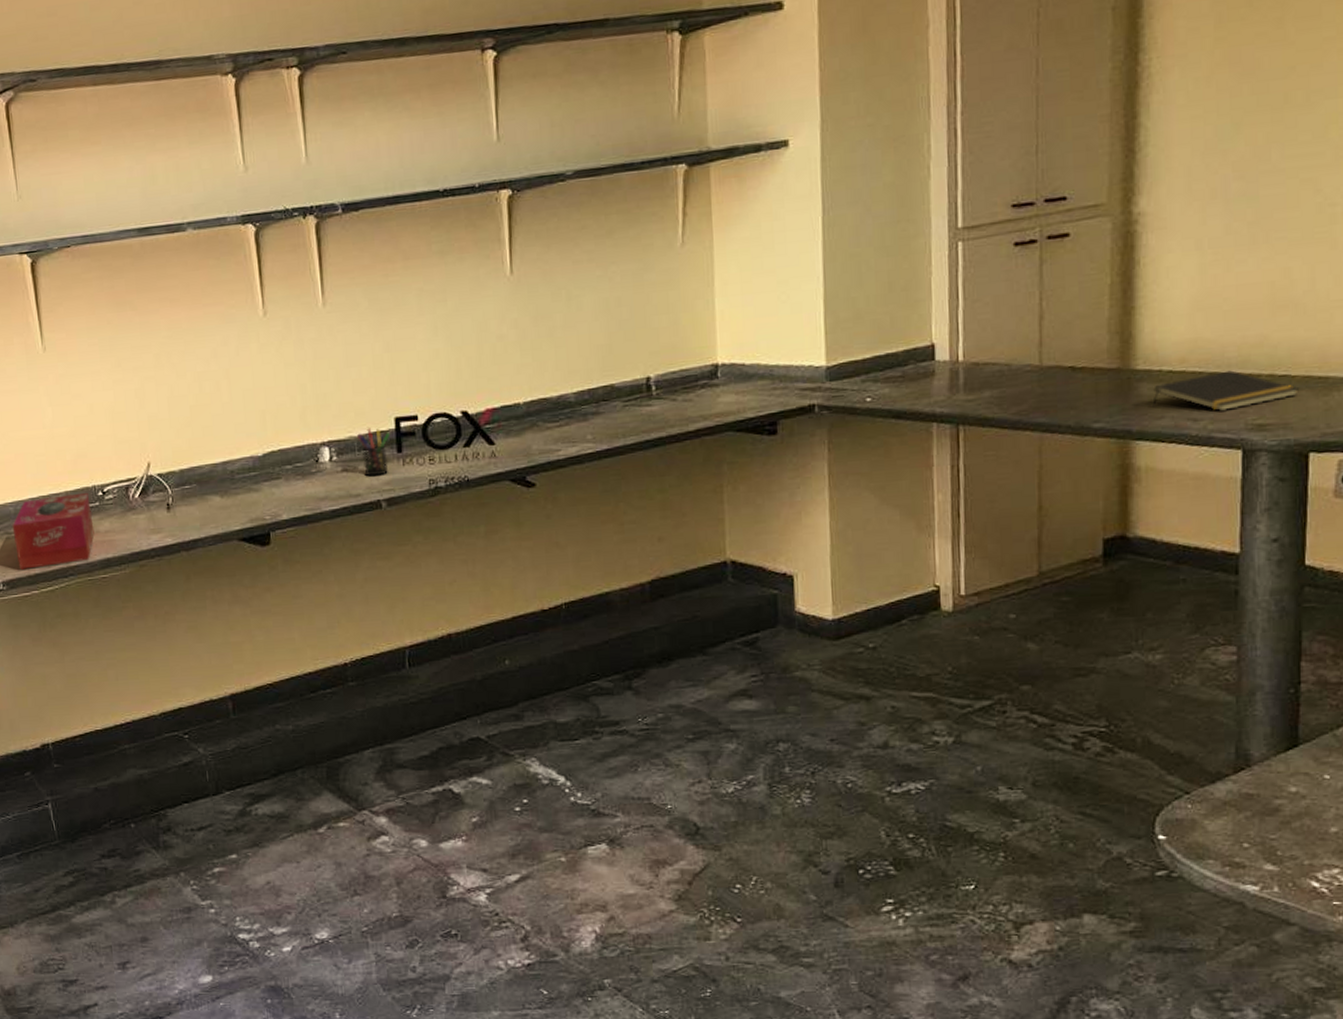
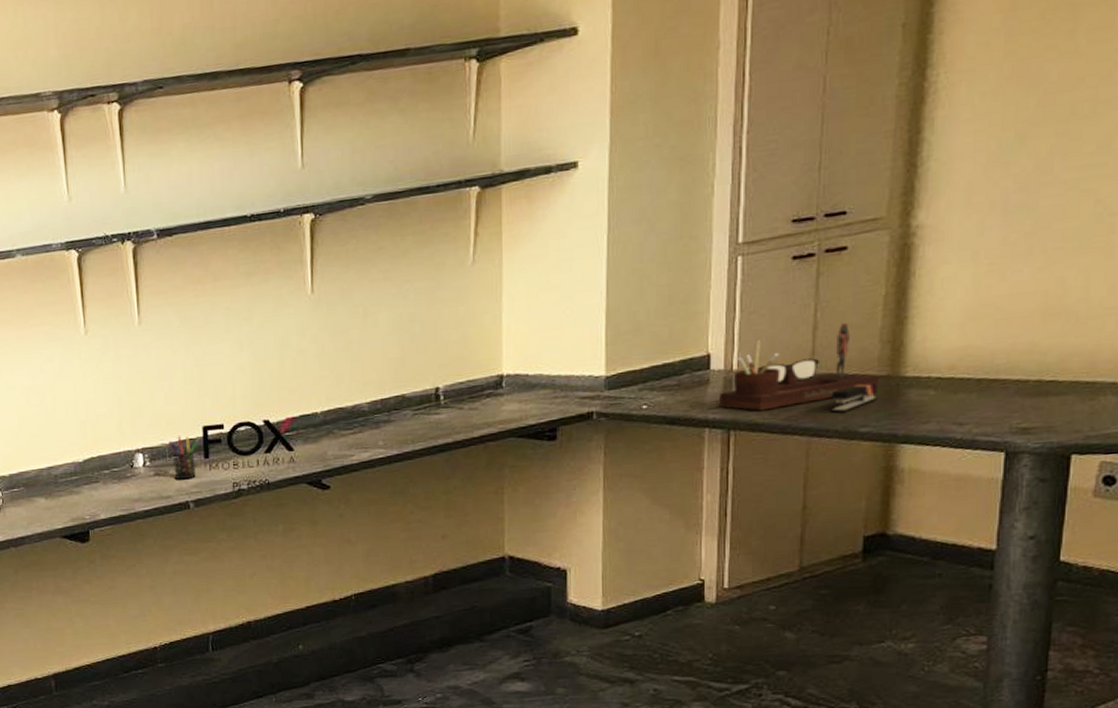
desk organizer: none [946,313,1109,405] -> present [719,323,879,411]
stapler: none [1060,375,1110,407] -> present [829,382,878,413]
notepad: present [1152,370,1299,411] -> none [919,376,1065,415]

